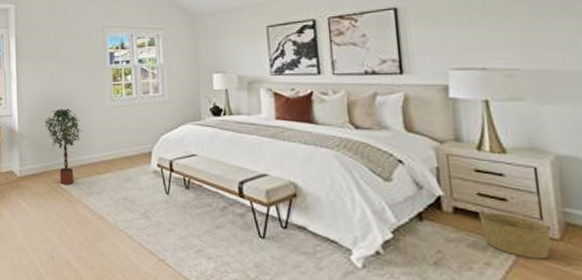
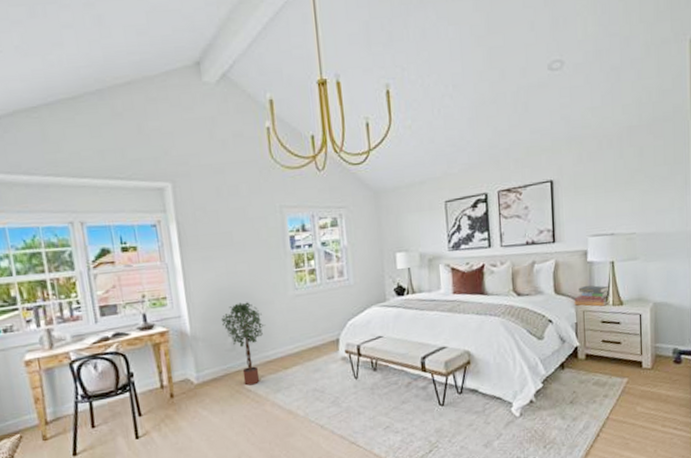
books: none [432,125,486,152] -> present [574,285,610,307]
basket: present [478,209,552,260] -> none [602,353,647,387]

